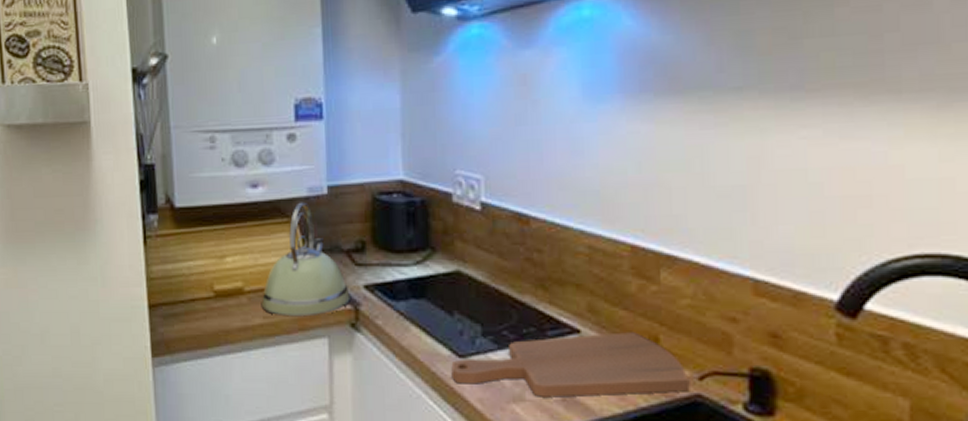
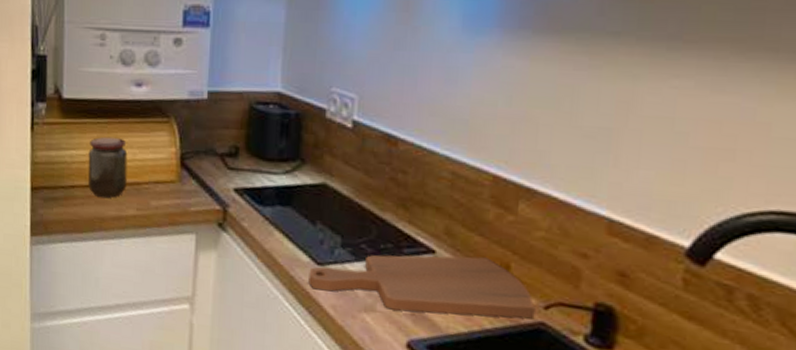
jar: none [207,243,250,308] -> present [87,136,128,198]
kettle: present [261,203,350,317] -> none [135,105,220,213]

